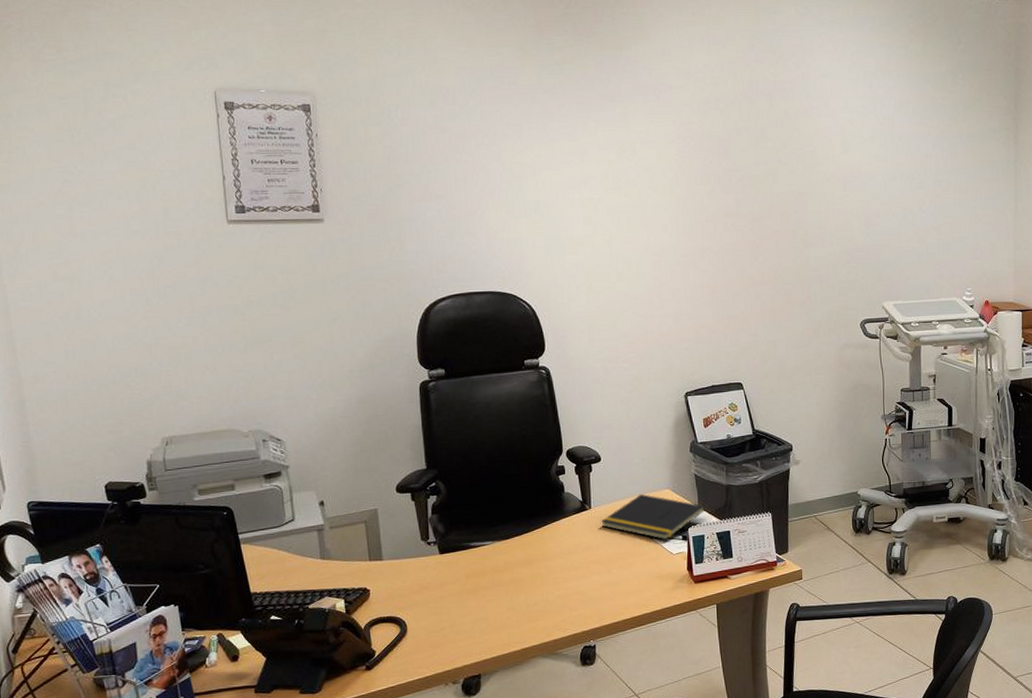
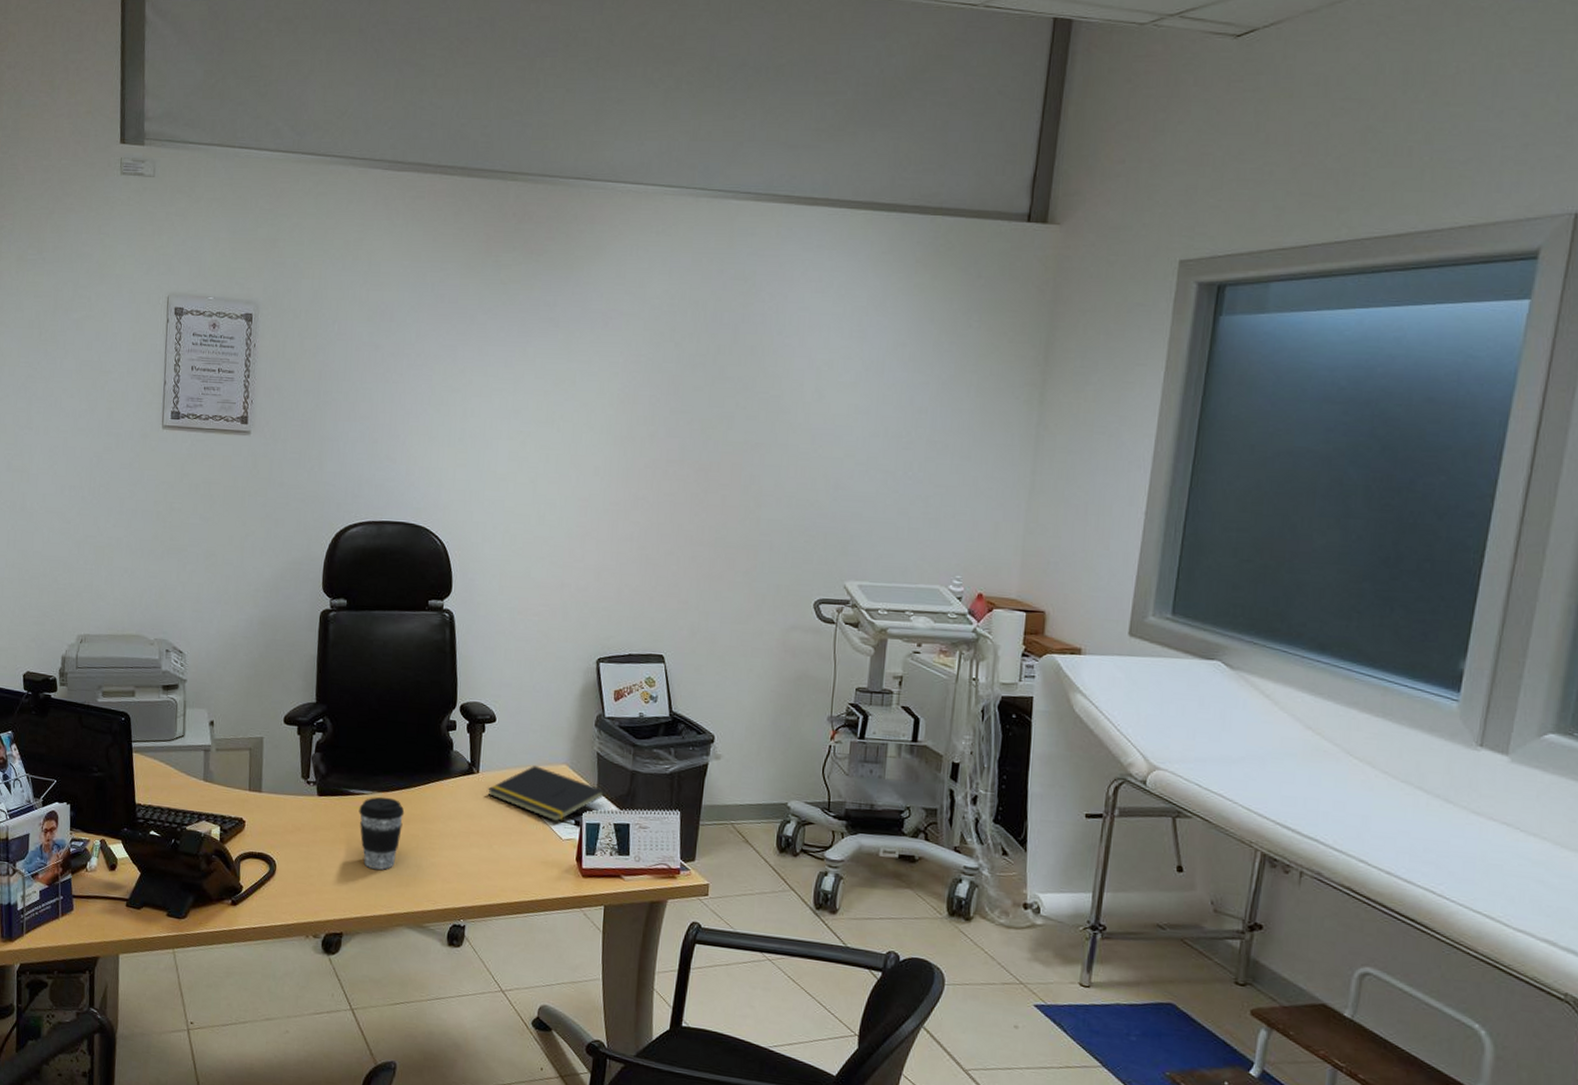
coffee cup: none [482,544,526,611] -> present [358,796,405,870]

